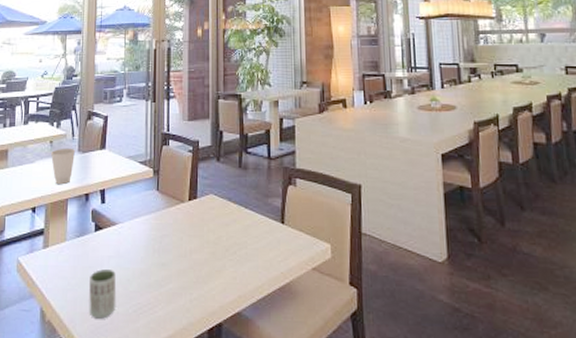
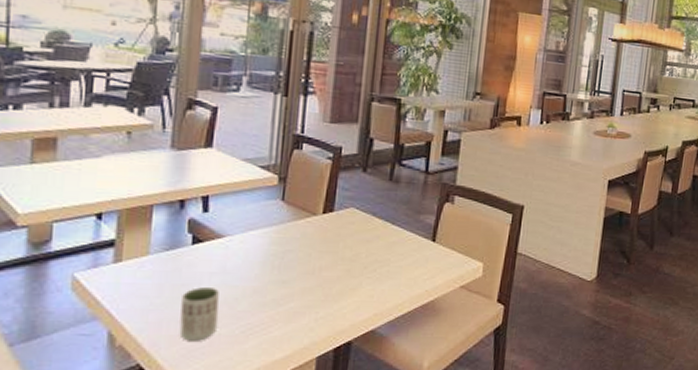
cup: present [50,148,76,185] -> none [127,141,168,188]

